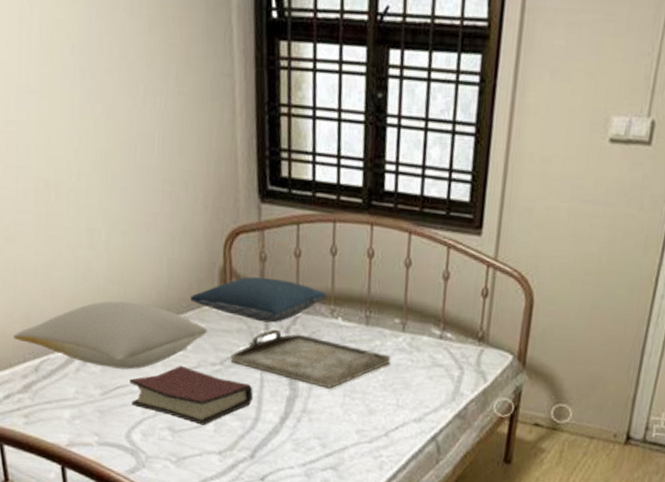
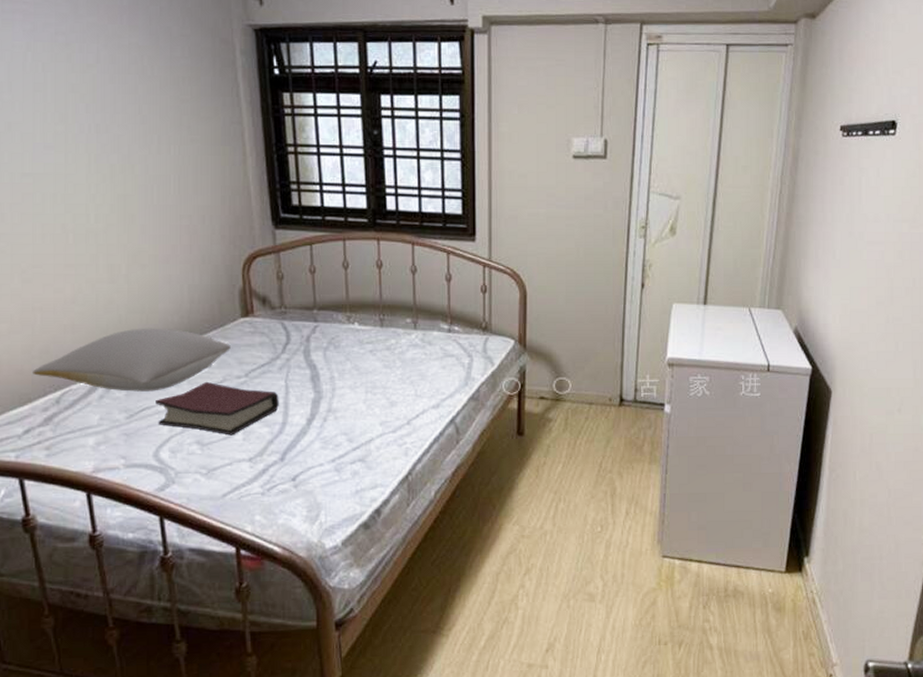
pillow: present [190,277,326,323] -> none [213,294,342,334]
serving tray: present [230,329,391,389] -> none [255,339,406,387]

